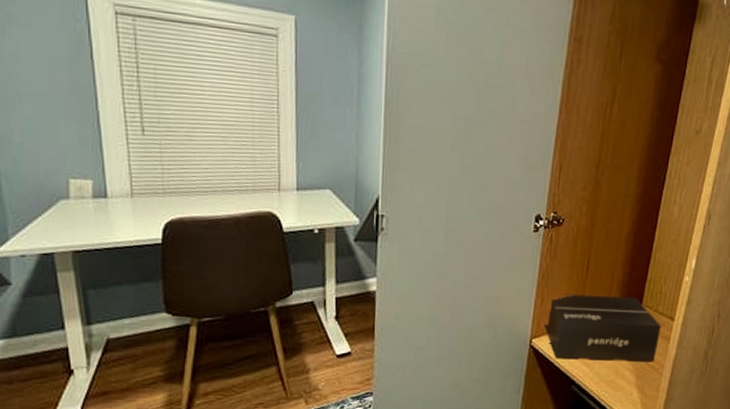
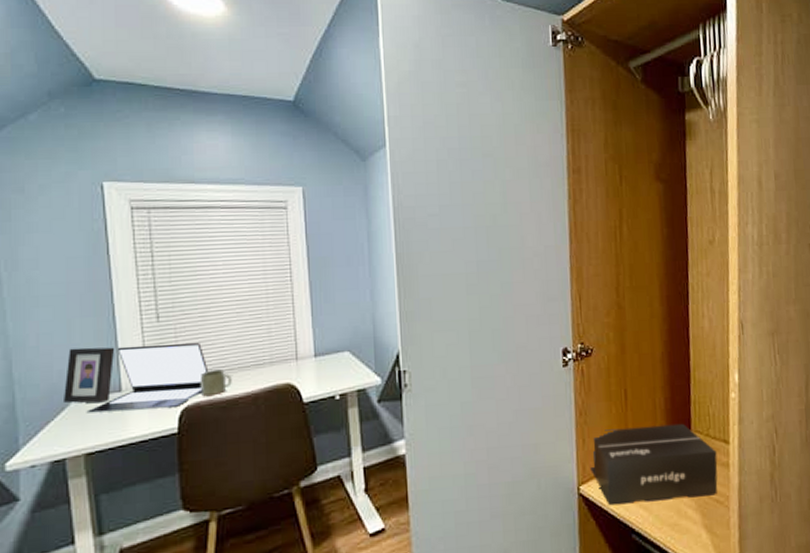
picture frame: none [50,149,101,206] -> present [64,347,115,404]
laptop: none [73,154,193,219] -> present [86,343,209,414]
mug: none [184,189,215,214] -> present [199,369,232,397]

